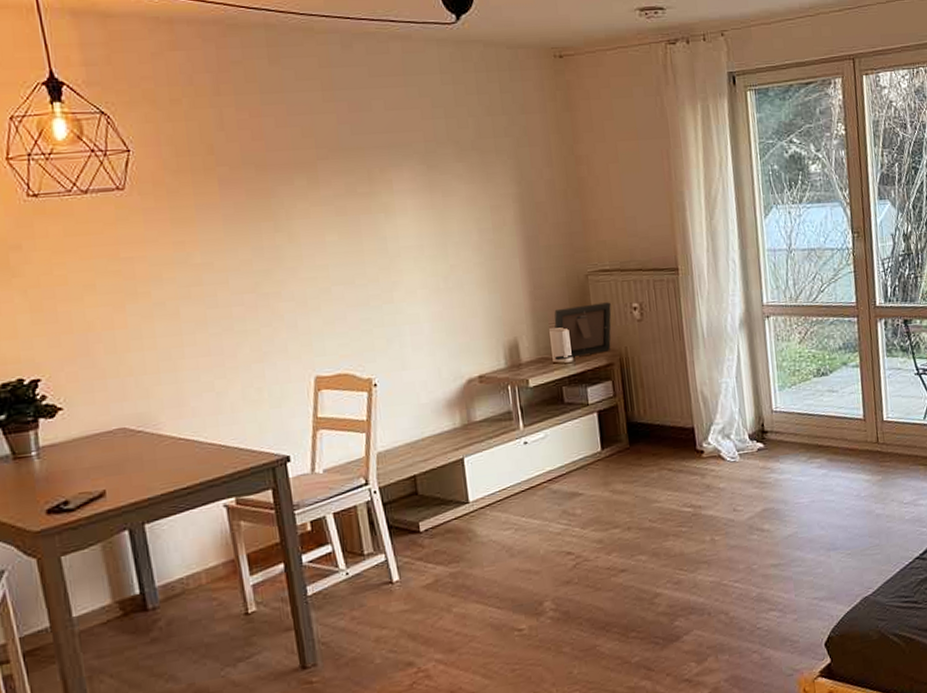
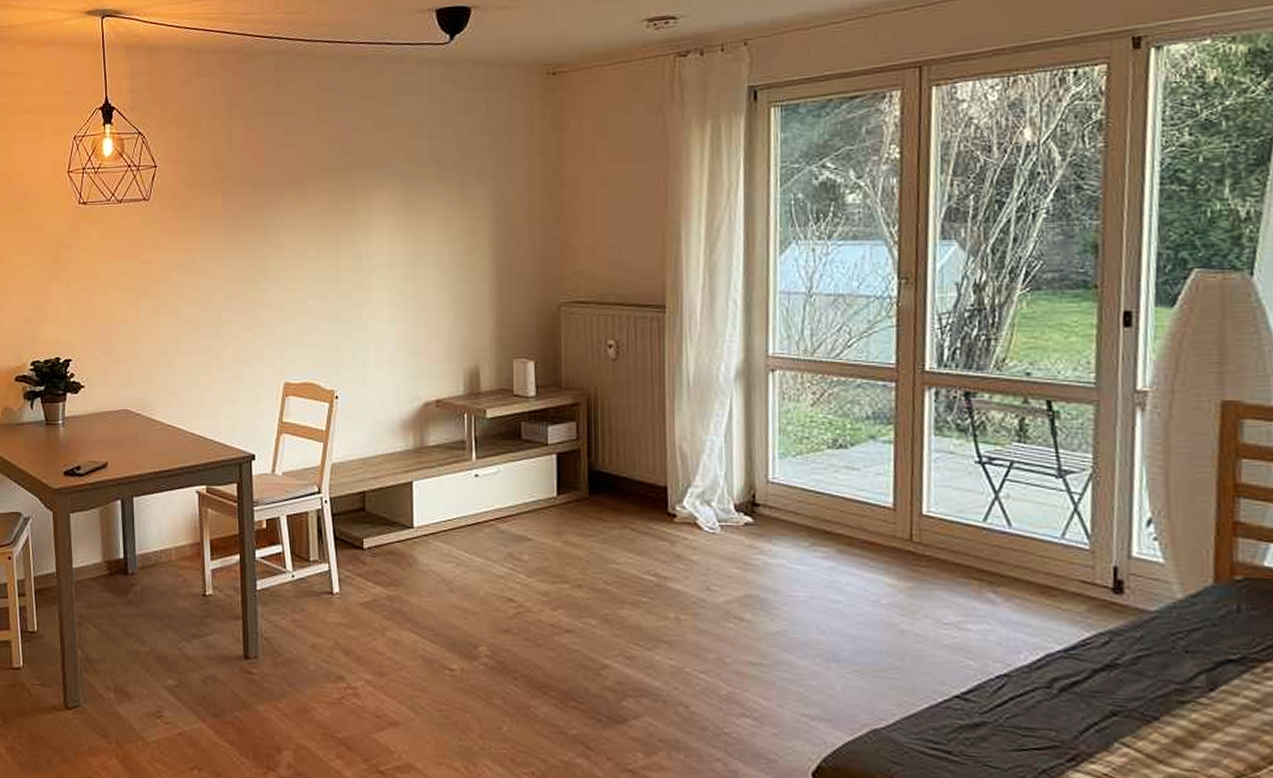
picture frame: present [554,302,611,361] -> none [517,337,583,394]

